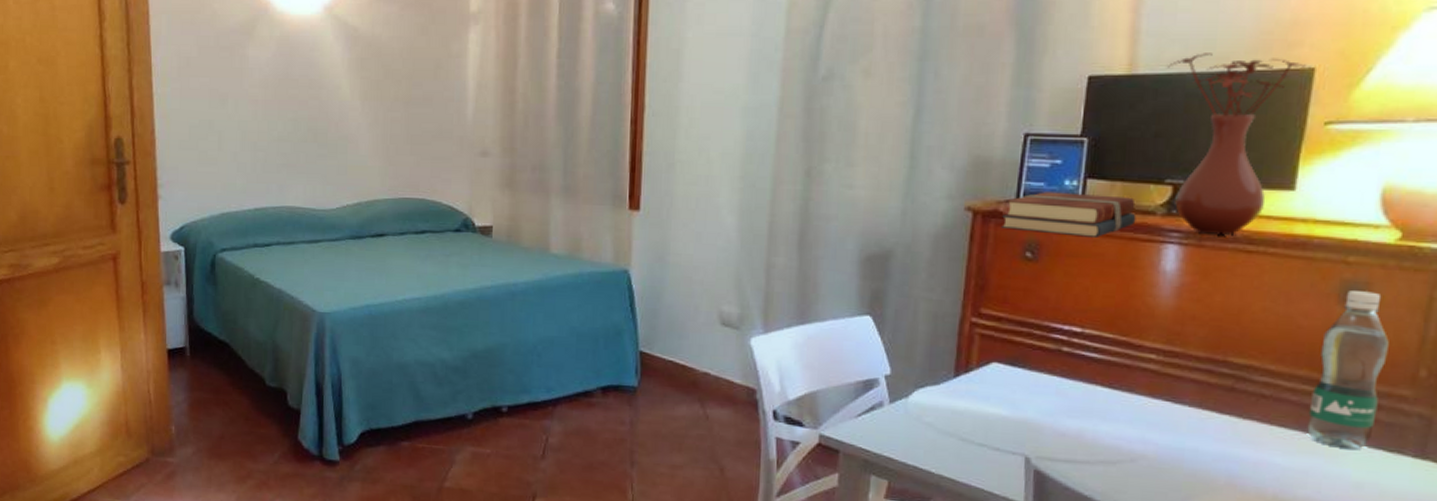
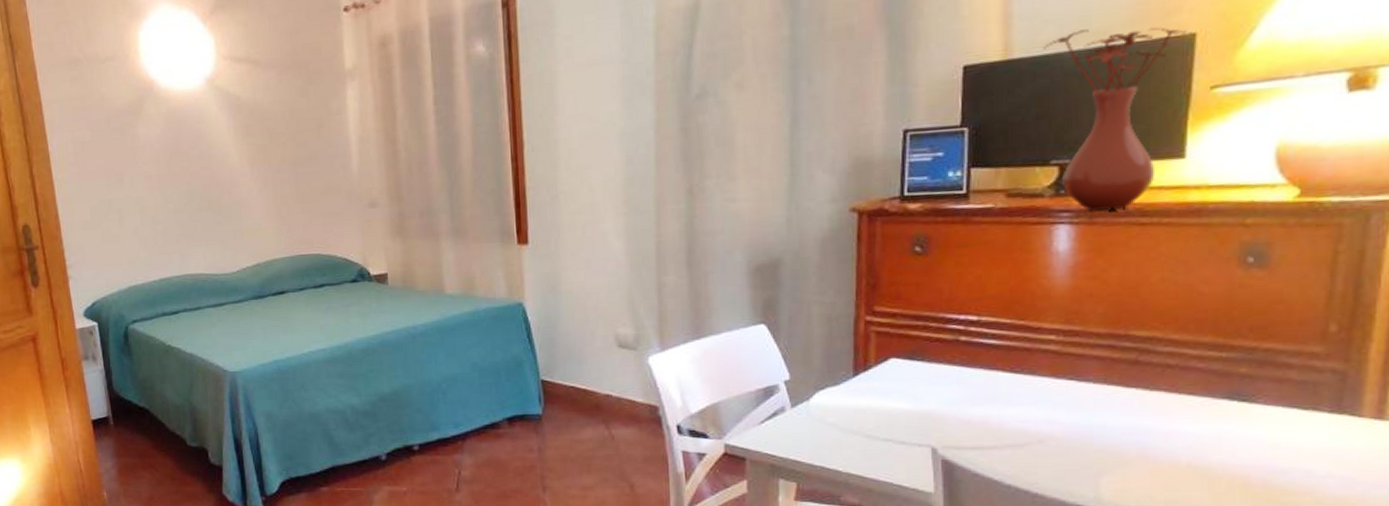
books: present [1000,192,1136,237] -> none [887,182,1024,227]
bottle: present [1307,291,1389,450] -> none [1217,251,1295,412]

